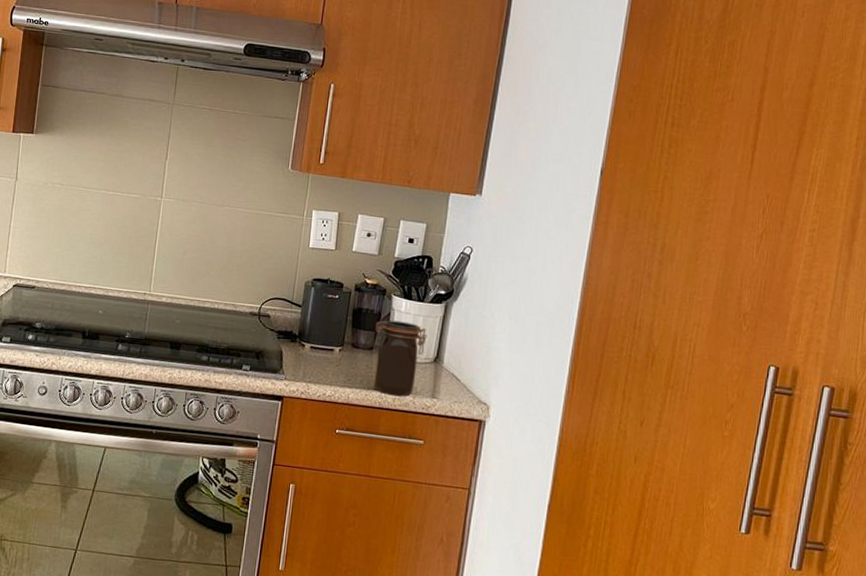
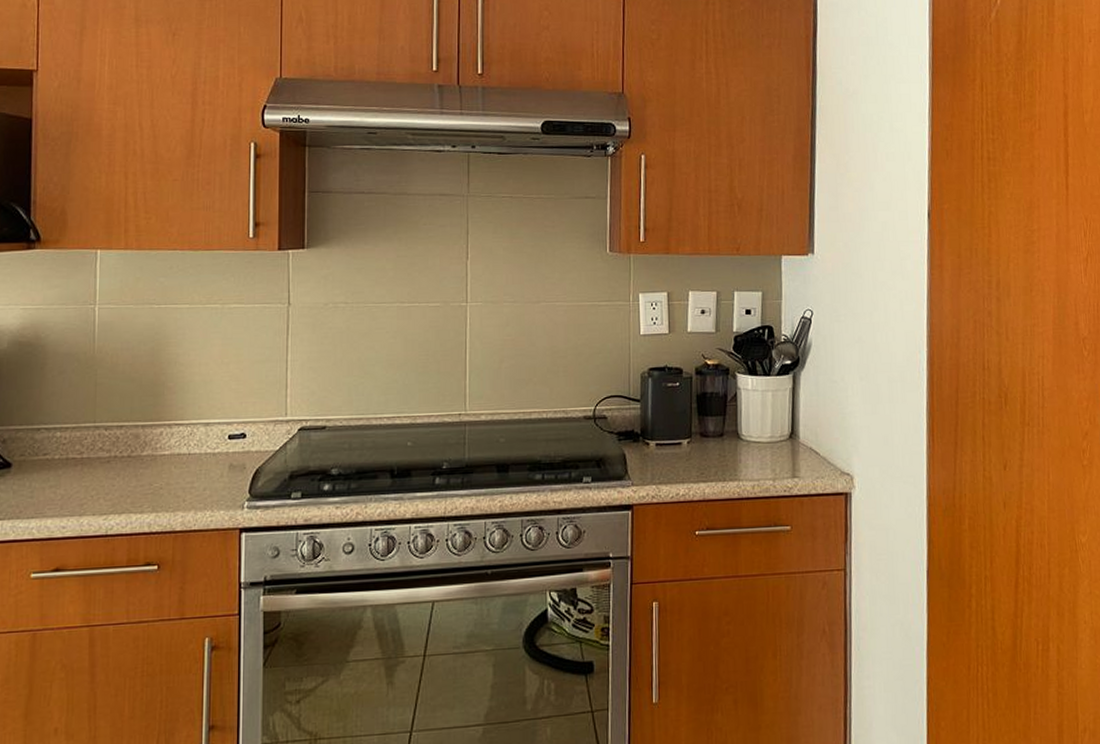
jar: present [373,319,427,398] -> none [723,399,779,483]

